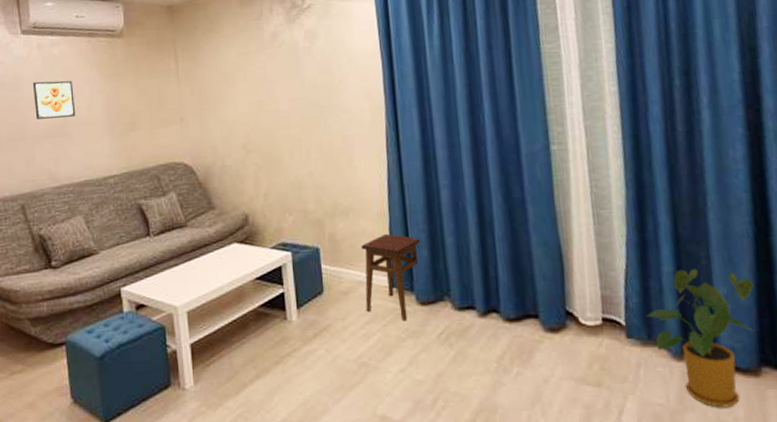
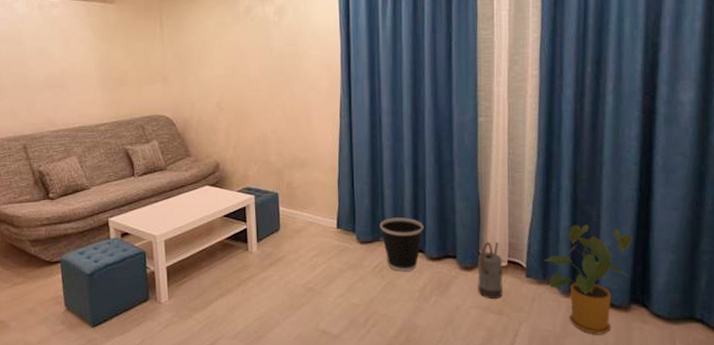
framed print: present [32,80,76,119] -> none [33,38,72,71]
stool: present [361,233,429,320] -> none [313,184,367,255]
wastebasket: none [442,270,496,338] -> present [379,217,424,272]
watering can: none [564,295,600,368] -> present [477,241,503,300]

